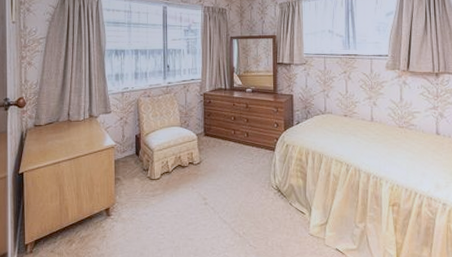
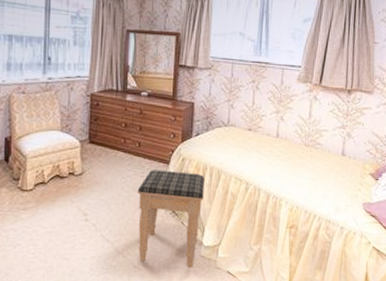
footstool: none [248,156,308,245] -> present [137,170,205,267]

